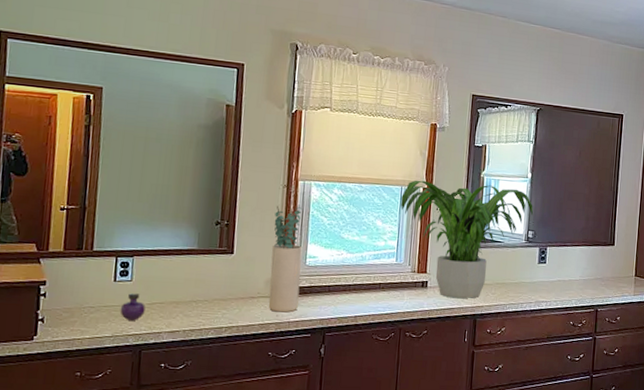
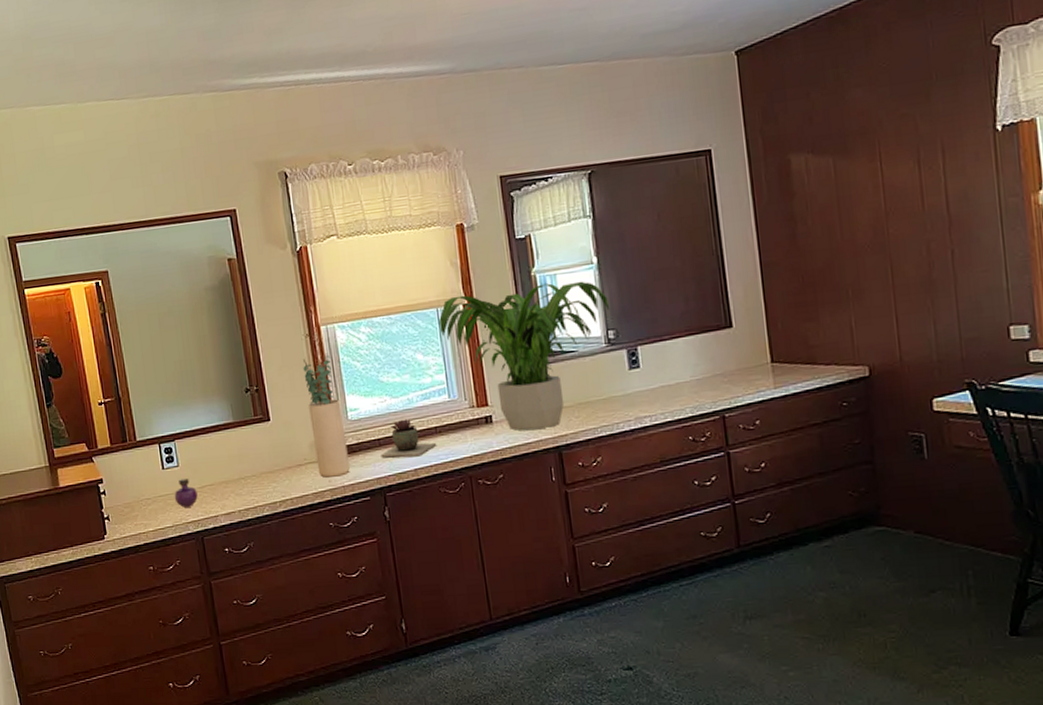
succulent plant: none [328,272,378,306] -> present [381,419,437,458]

